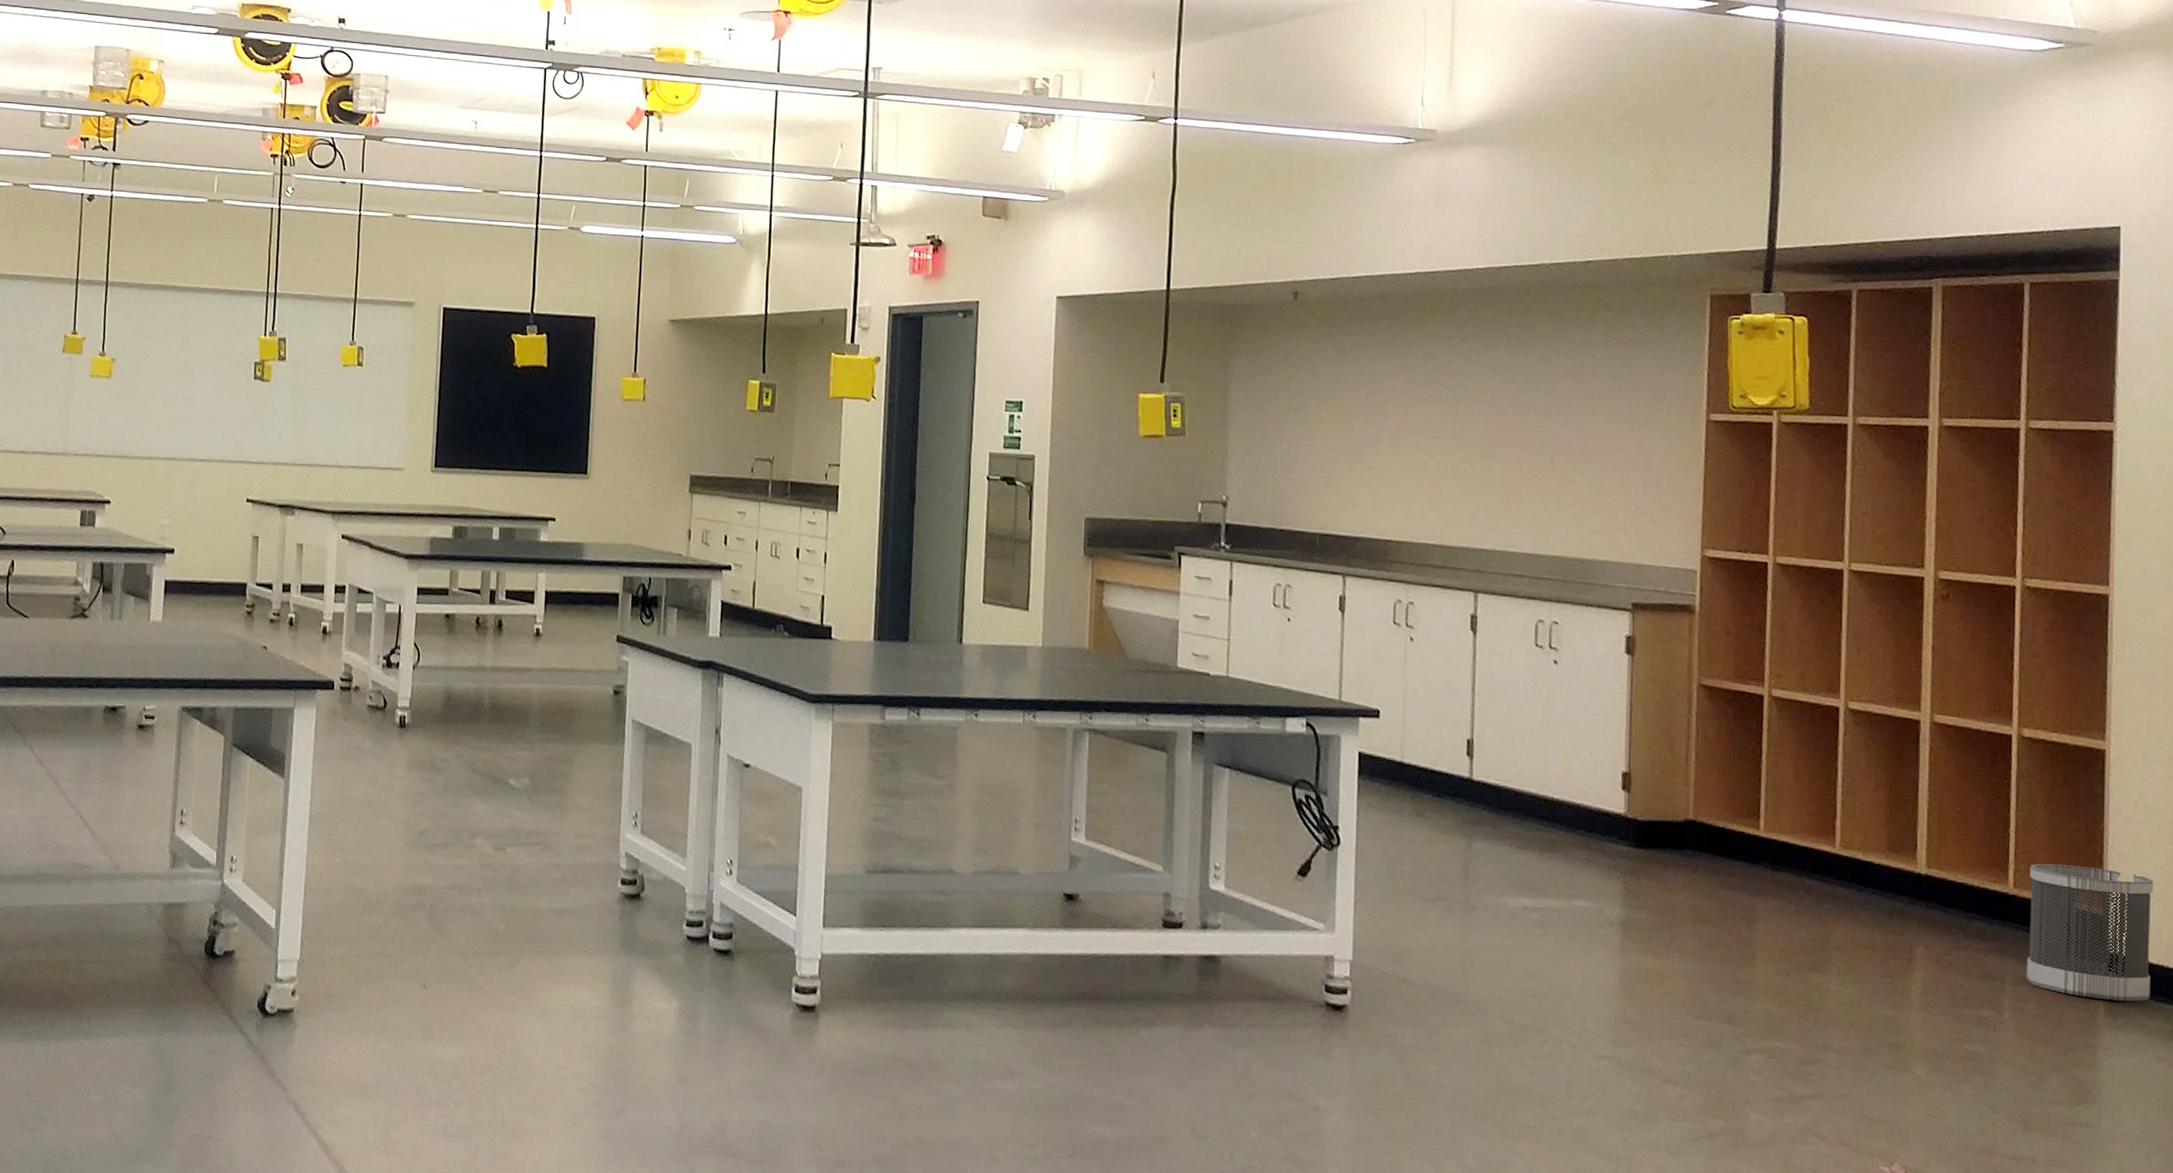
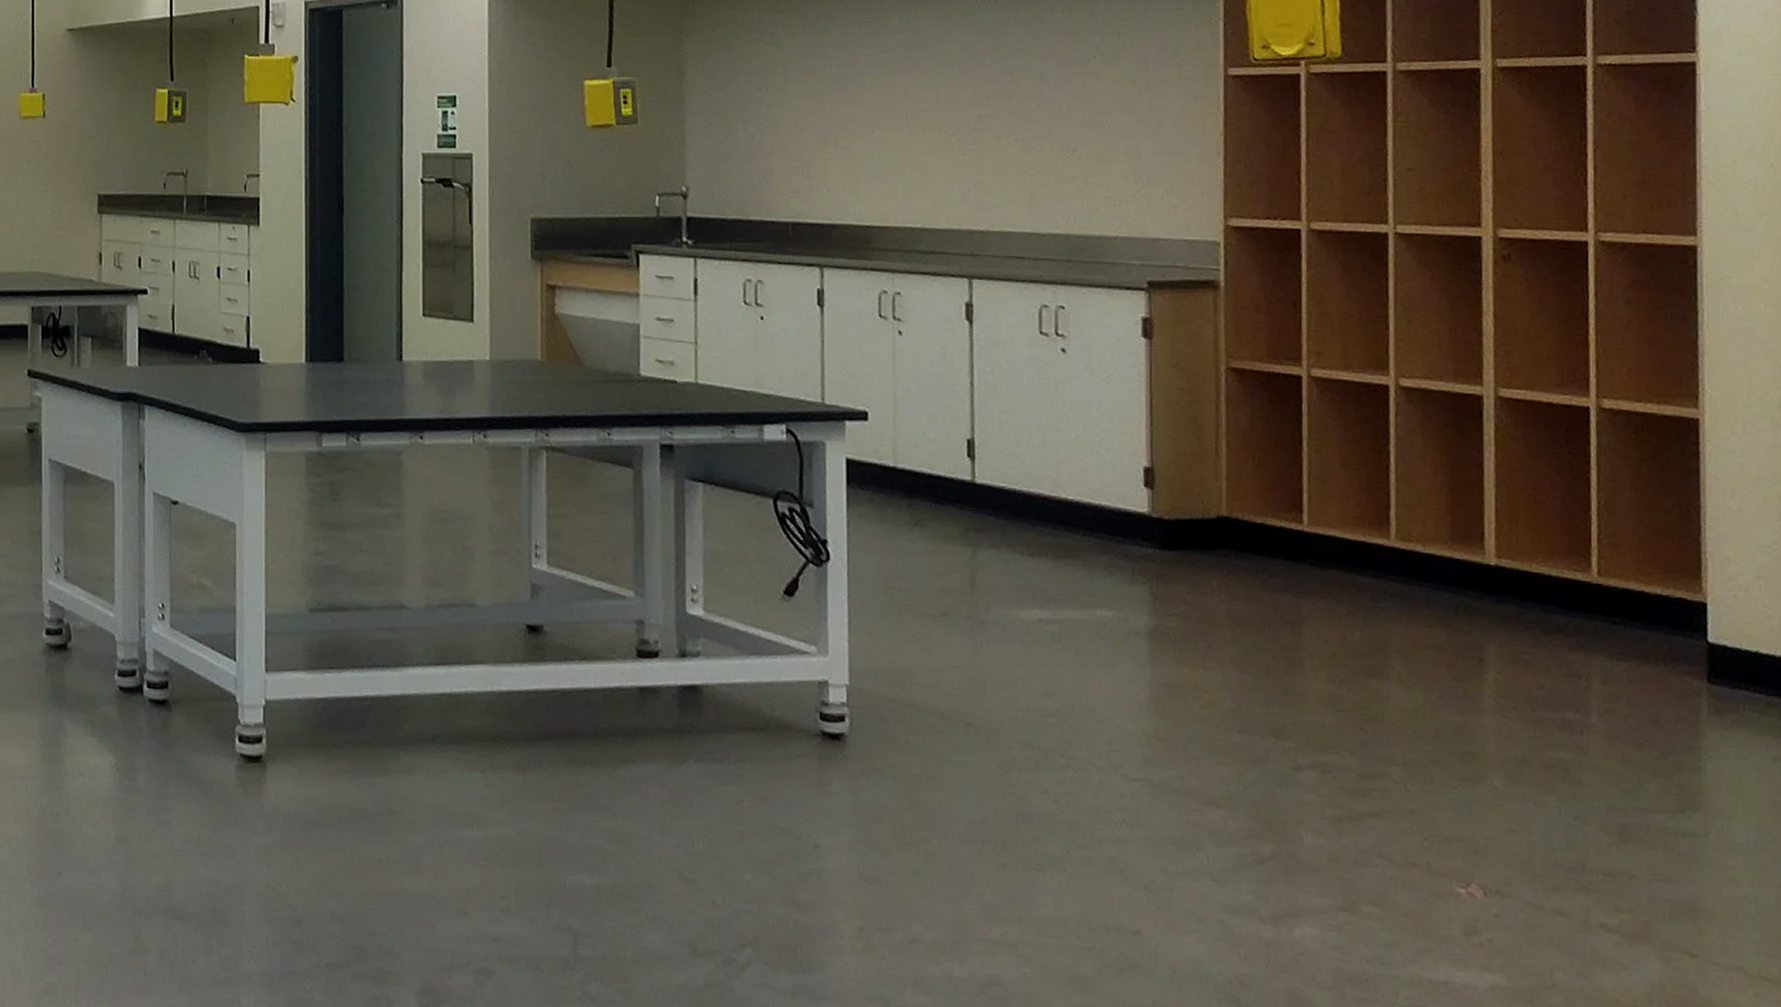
wastebasket: present [2026,863,2153,1002] -> none [1616,548,1761,697]

